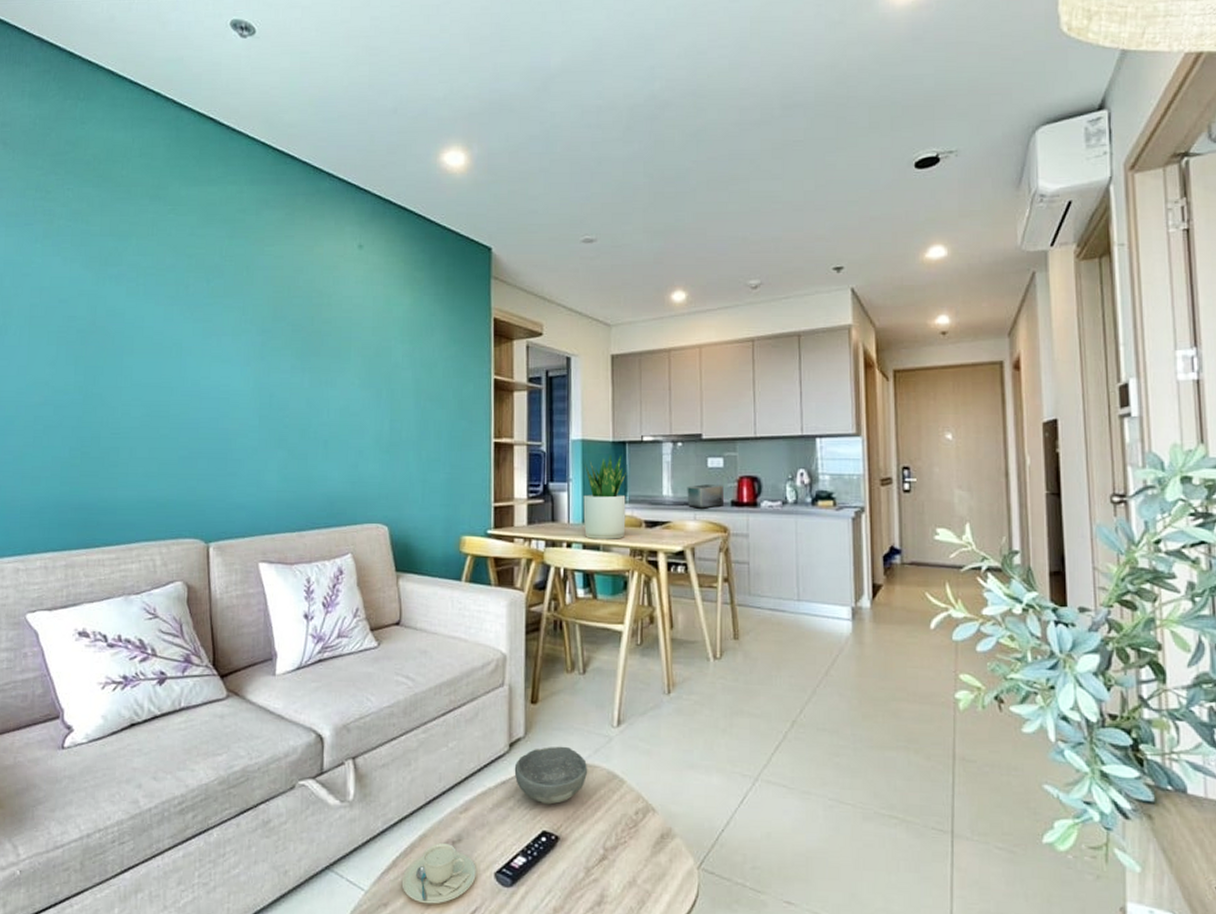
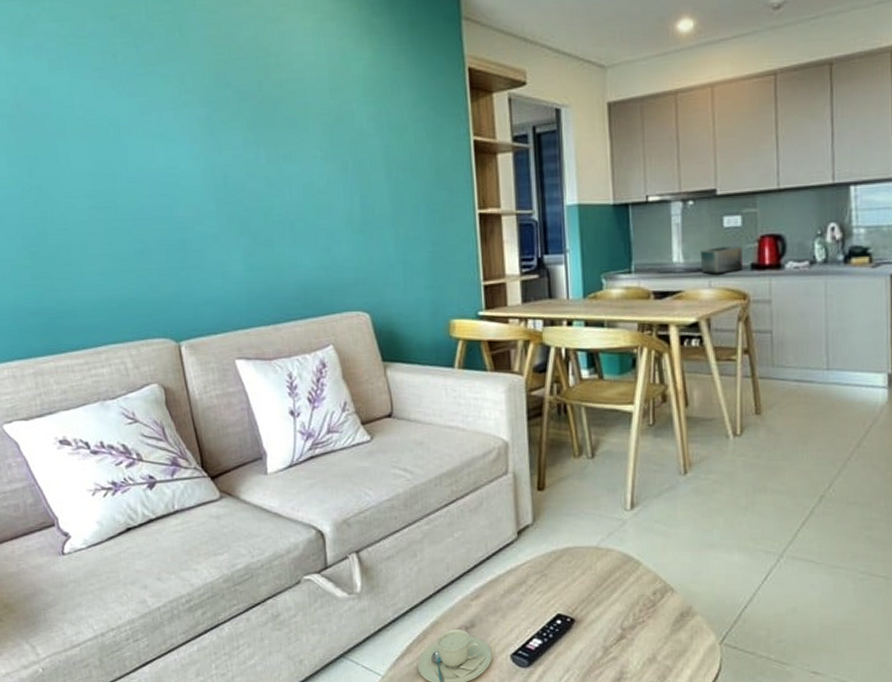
bowl: present [514,746,588,805] -> none [524,531,602,589]
planter: present [583,455,626,539] -> none [583,219,632,315]

